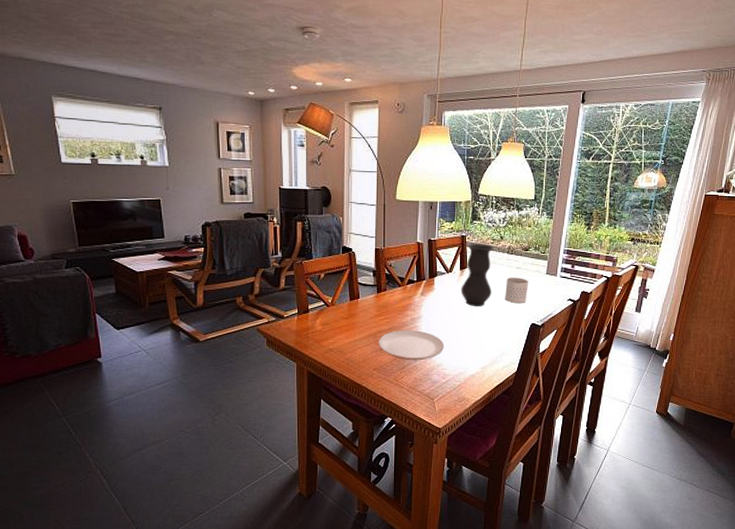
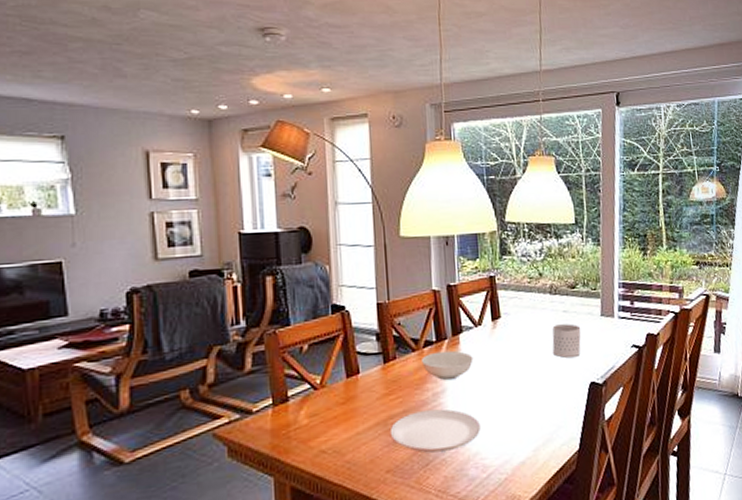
bowl: none [404,288,443,309] -> present [420,350,473,380]
vase: present [461,244,495,306] -> none [495,284,536,368]

